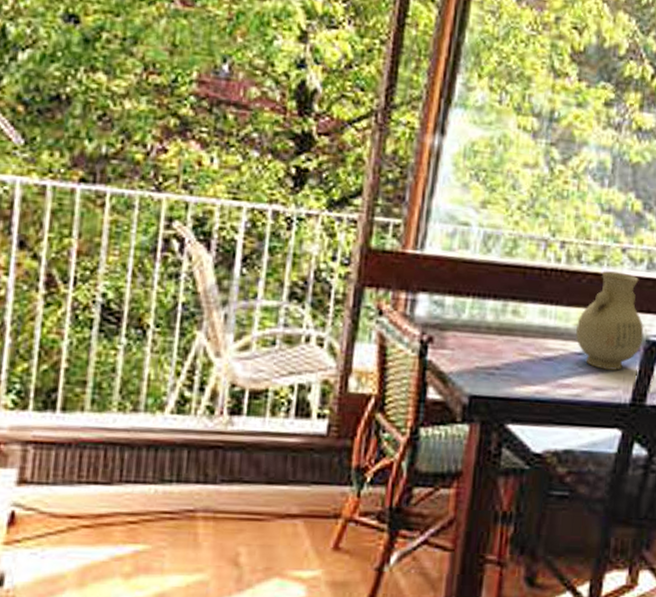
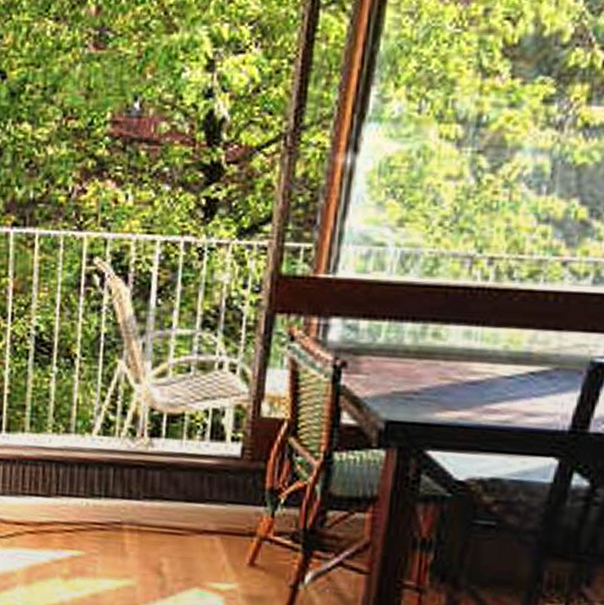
vase: present [576,271,644,371] -> none [505,287,588,395]

